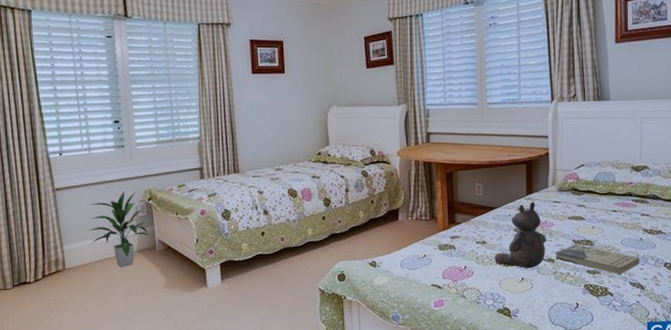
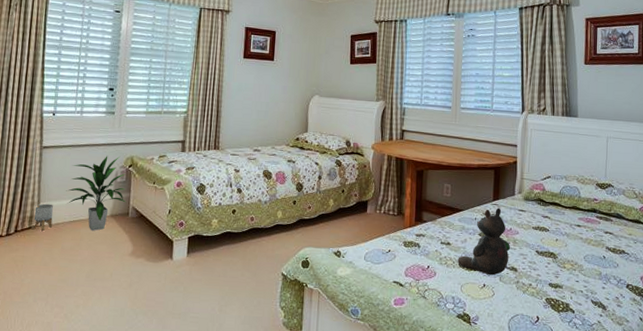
planter: none [58,245,80,273] -> present [31,203,54,231]
book: present [555,244,640,275] -> none [518,255,603,291]

